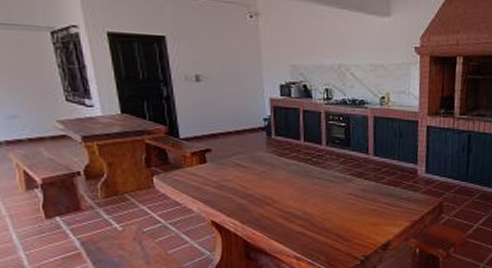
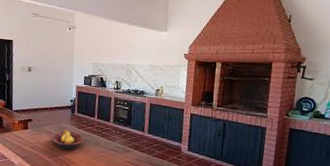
fruit bowl: none [242,159,288,187] -> present [51,130,84,151]

